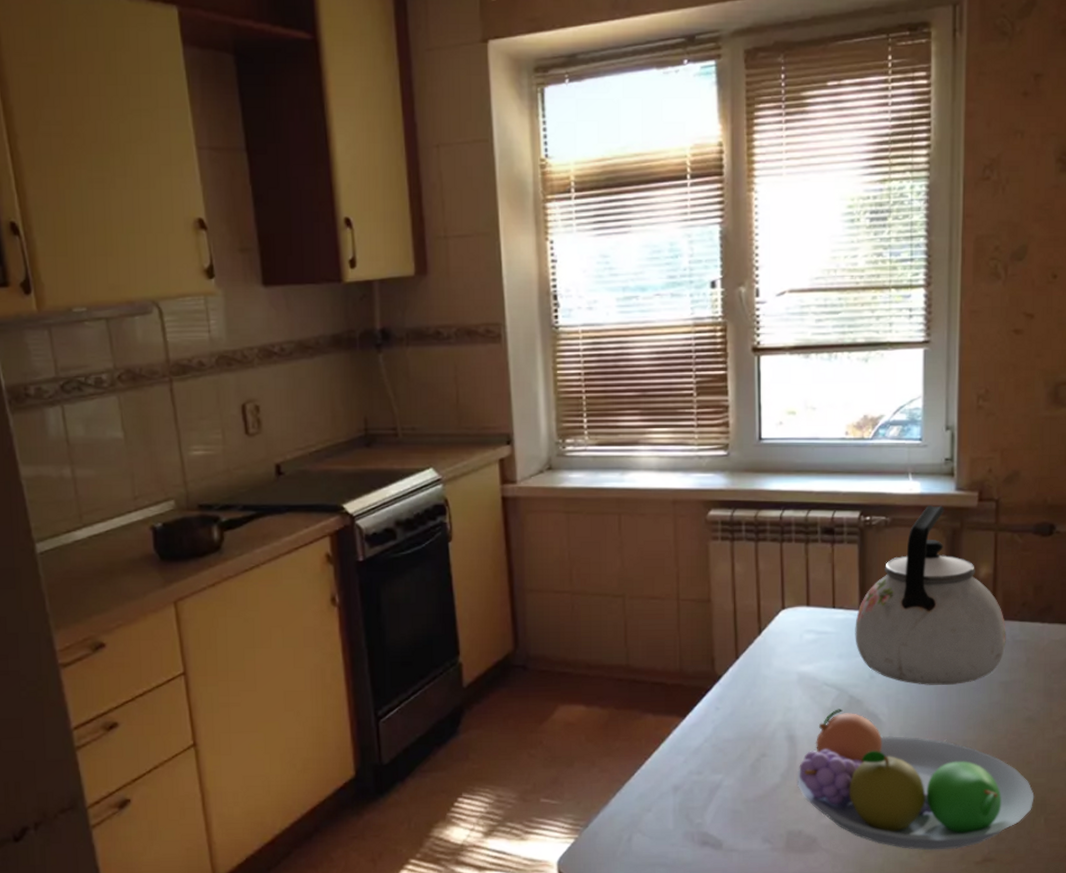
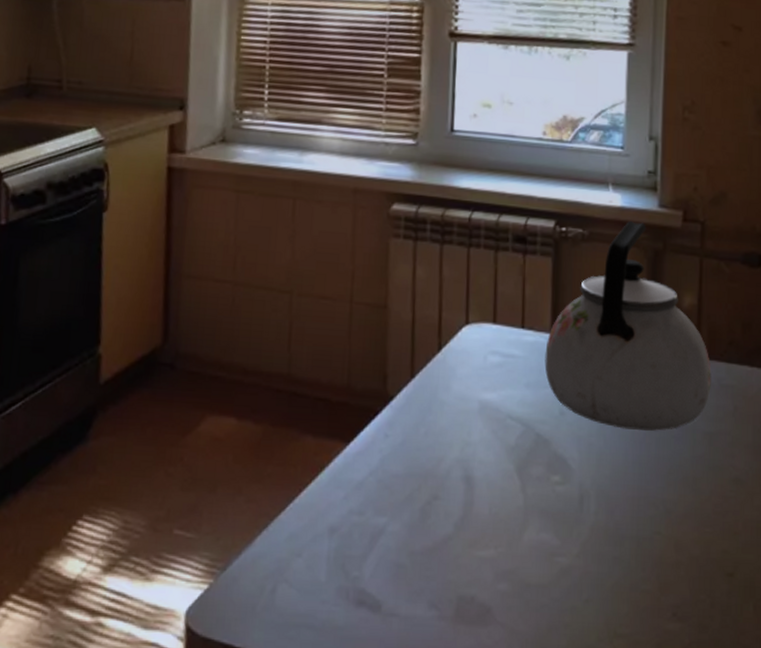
fruit bowl: present [797,709,1035,851] -> none [471,448,742,636]

